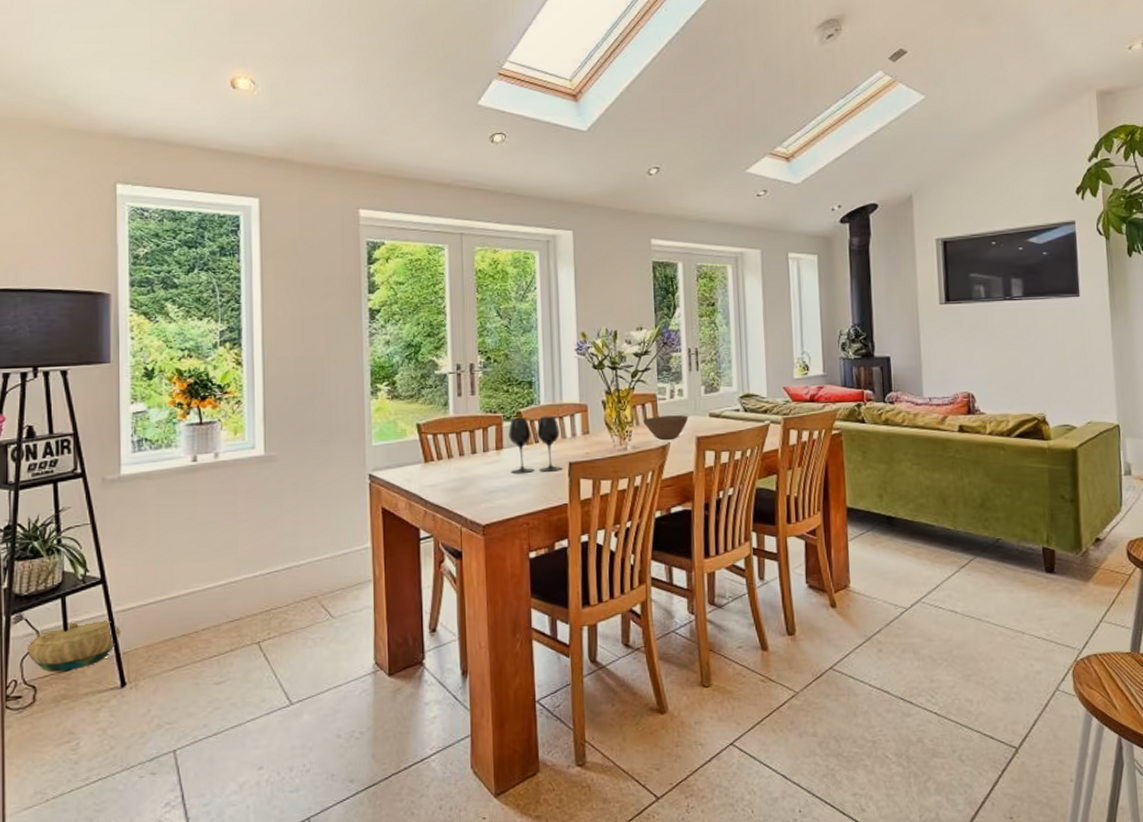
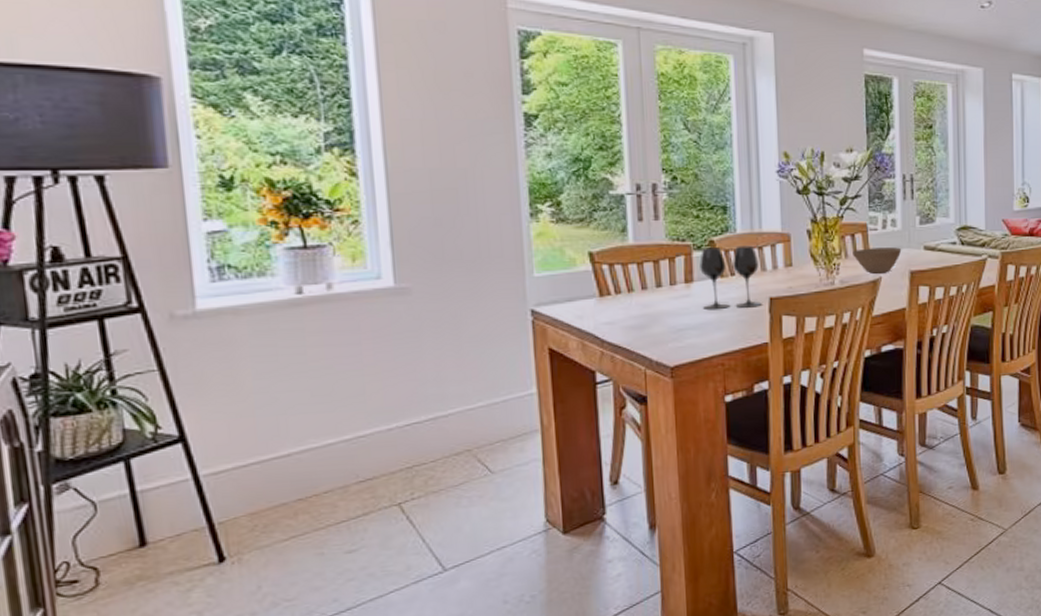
basket: present [28,618,121,672] -> none [81,483,213,550]

